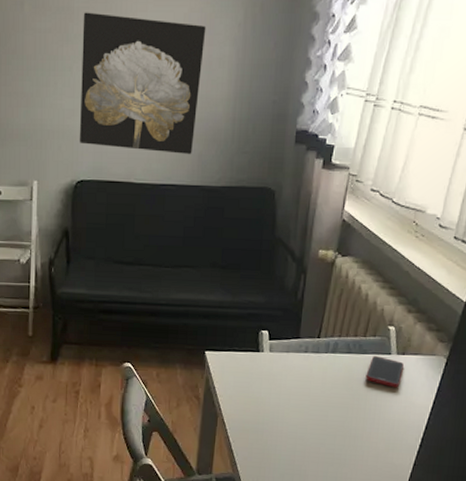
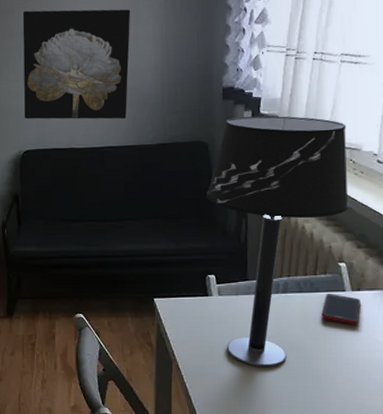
table lamp: none [268,165,415,425] -> present [207,115,349,367]

